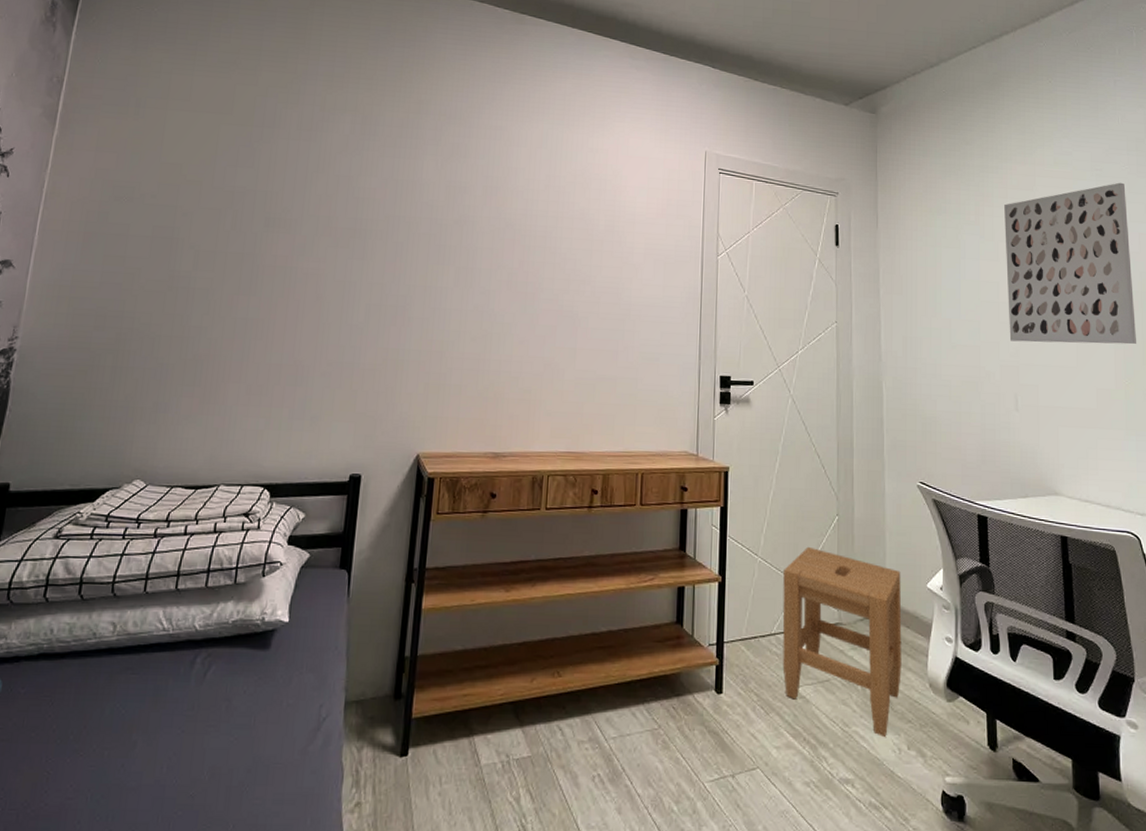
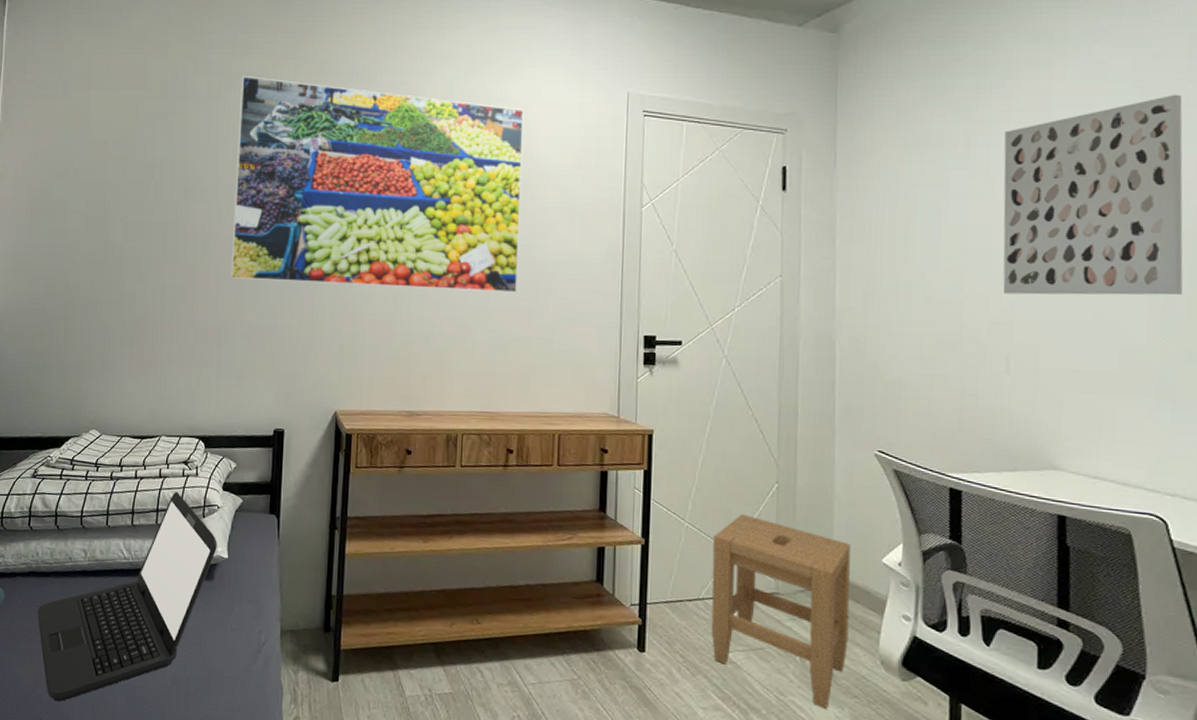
laptop: none [43,548,277,816] -> present [38,491,217,702]
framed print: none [311,108,613,333] -> present [230,75,524,293]

